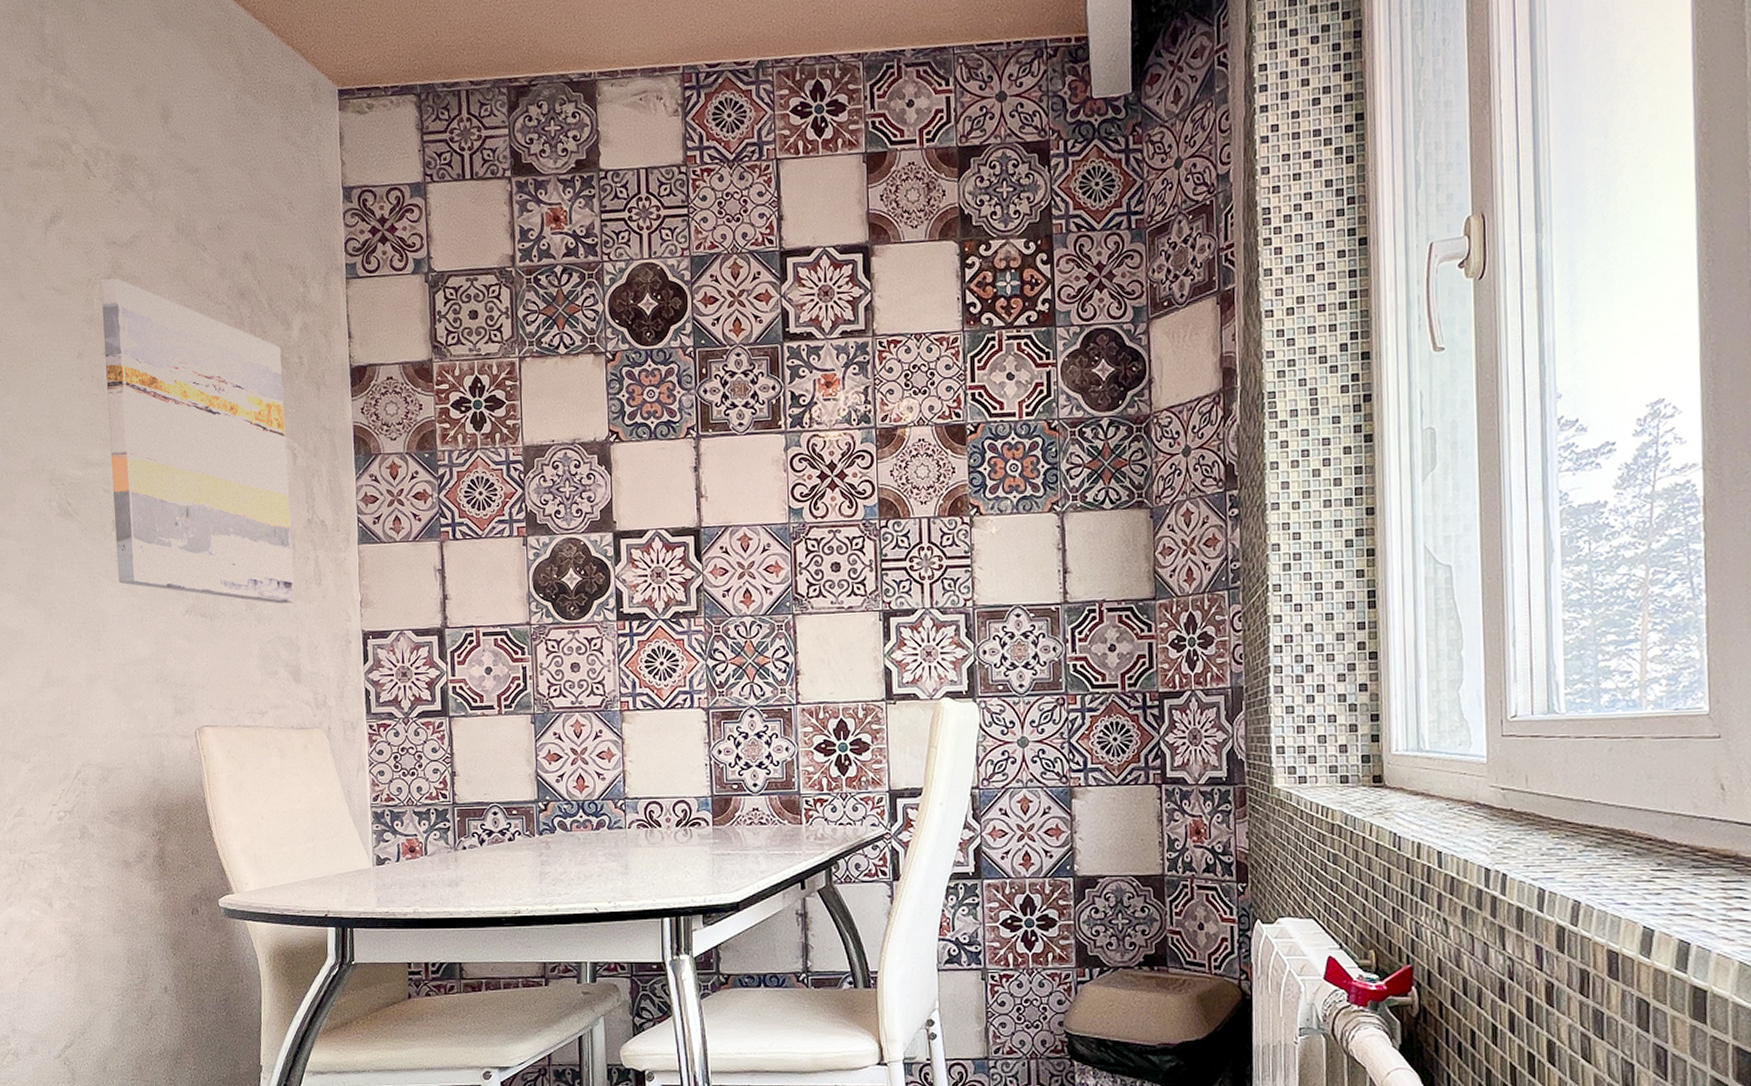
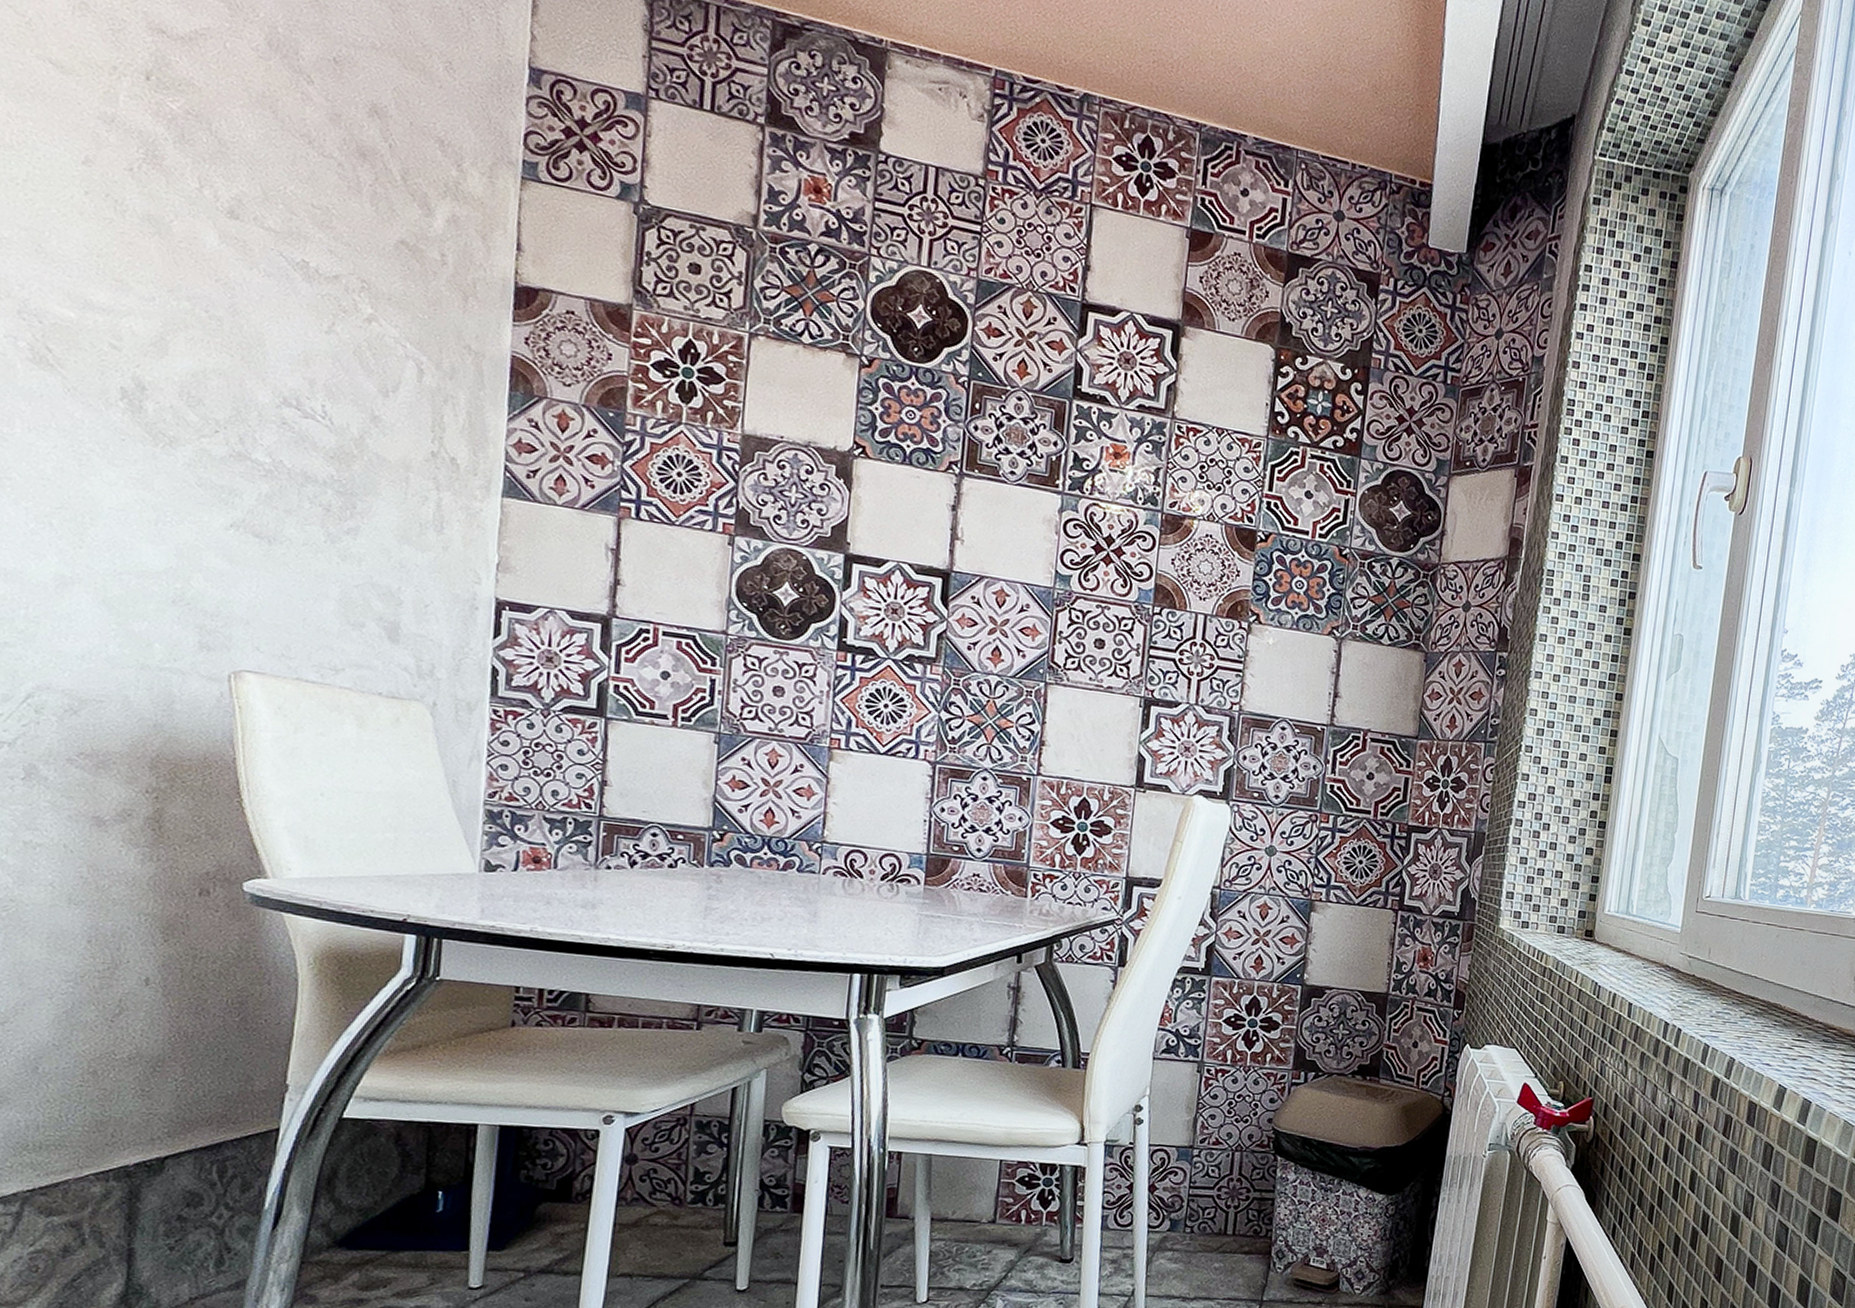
wall art: present [101,278,294,604] -> none [123,73,415,547]

